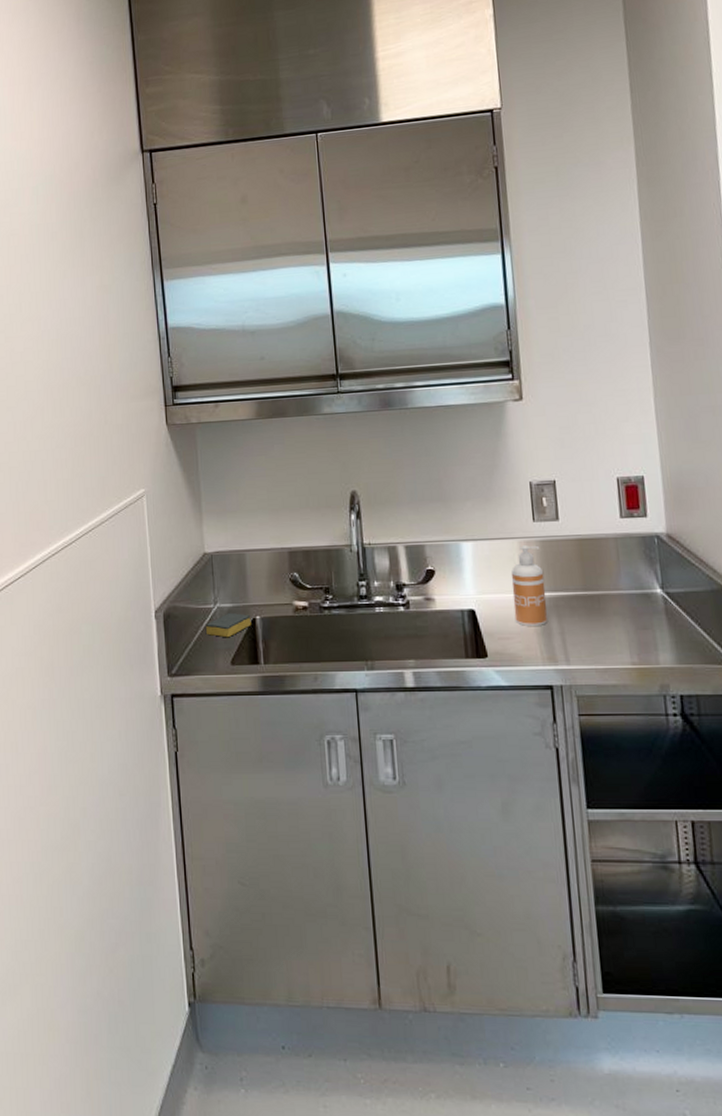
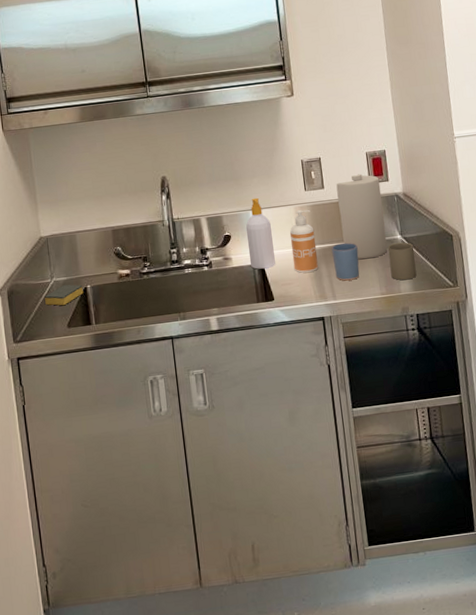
soap bottle: none [454,525,491,616] -> present [245,197,275,269]
mug: none [565,592,603,642] -> present [331,242,360,281]
paper towel holder: none [575,504,643,616] -> present [336,174,388,260]
cup: none [642,598,682,649] -> present [387,242,417,281]

